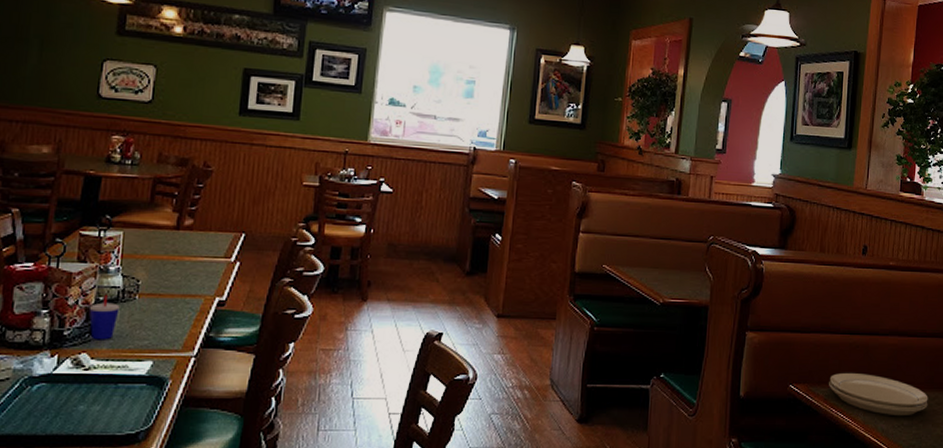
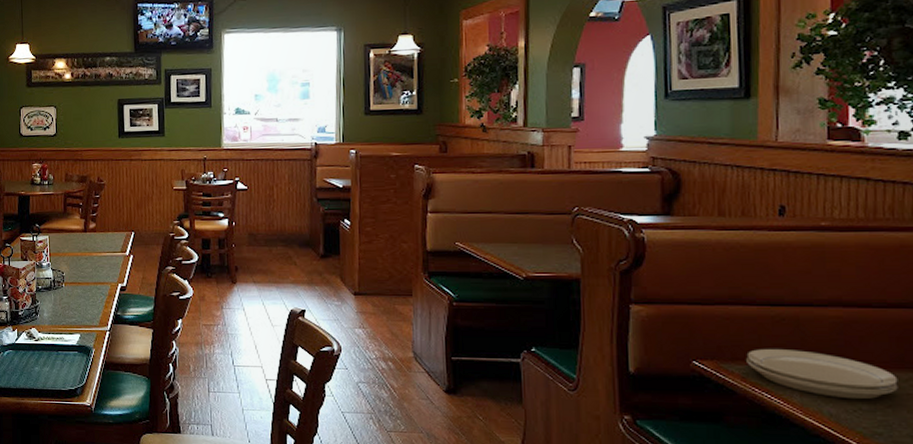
beverage cup: present [89,294,120,340] -> none [34,284,53,318]

